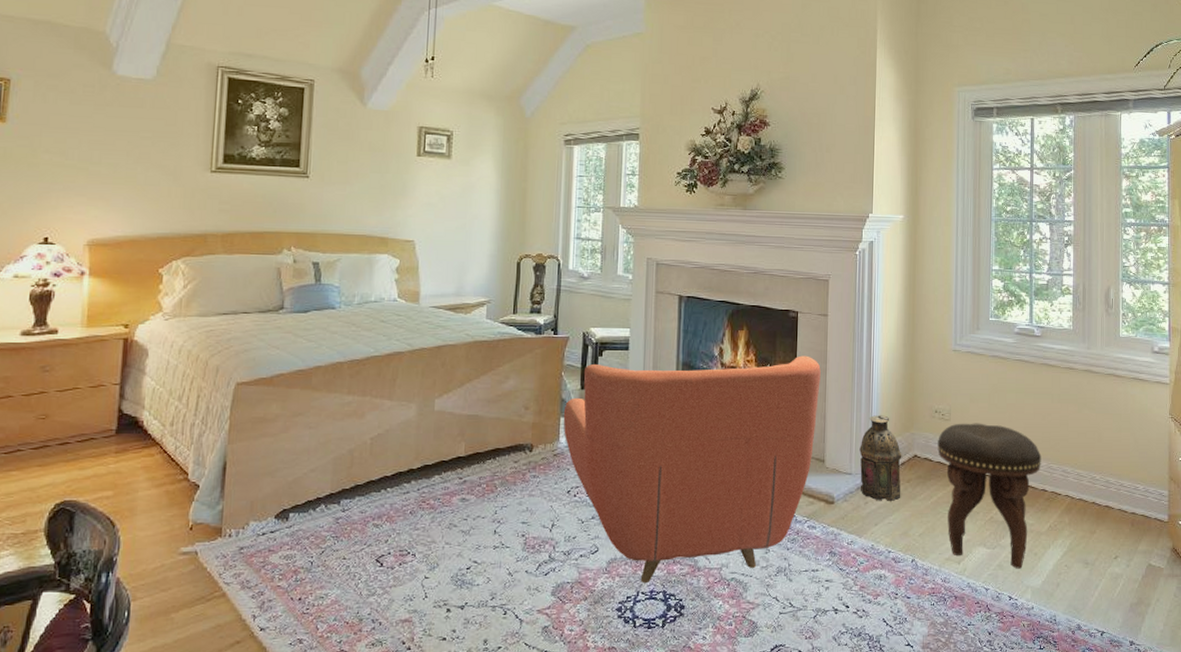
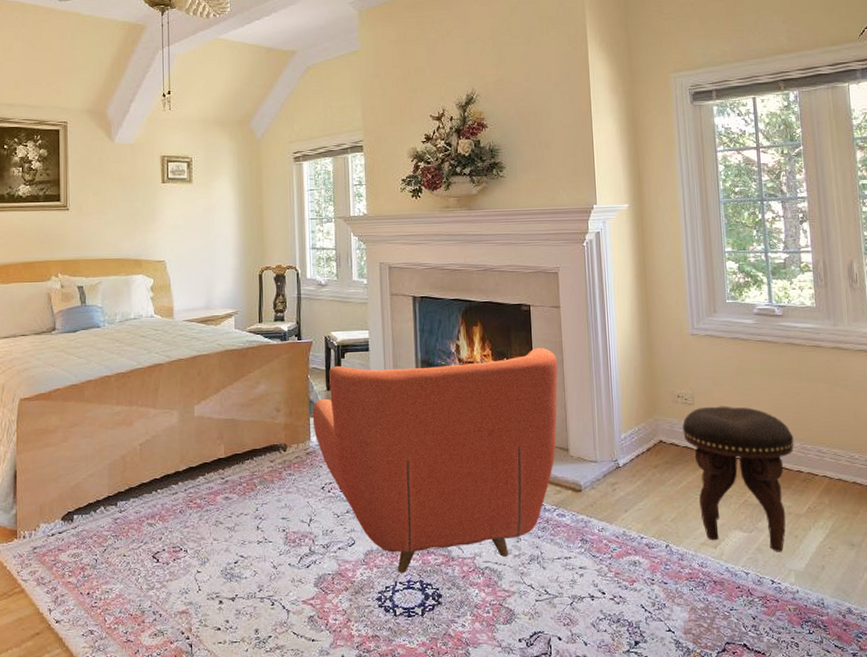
lantern: present [859,414,902,501] -> none [603,401,650,488]

